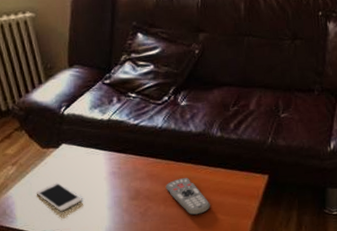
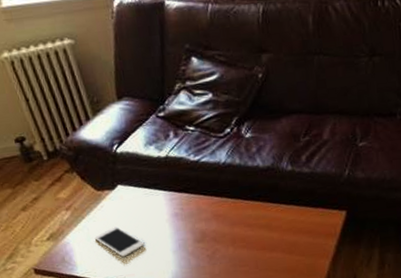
remote control: present [165,178,210,216] -> none [233,217,284,257]

